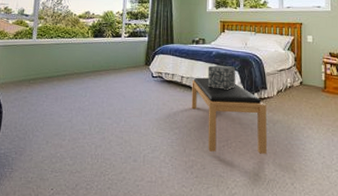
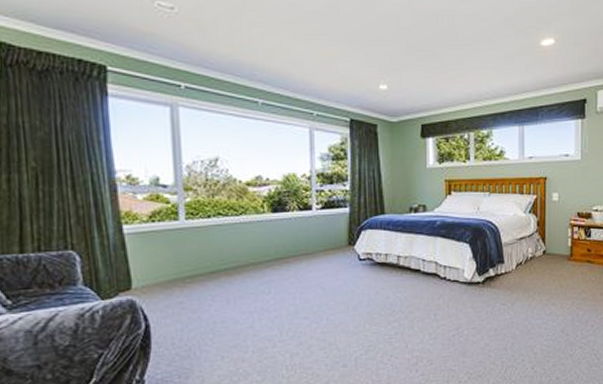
bench: present [191,77,267,154] -> none [412,255,504,344]
decorative box: present [207,65,235,90] -> none [431,237,466,268]

